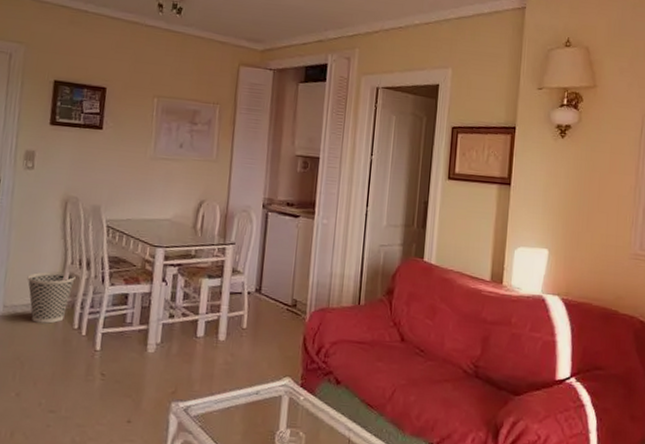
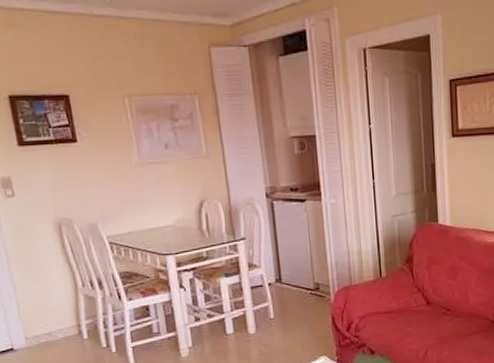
wastebasket: present [27,271,76,324] -> none [41,295,91,349]

